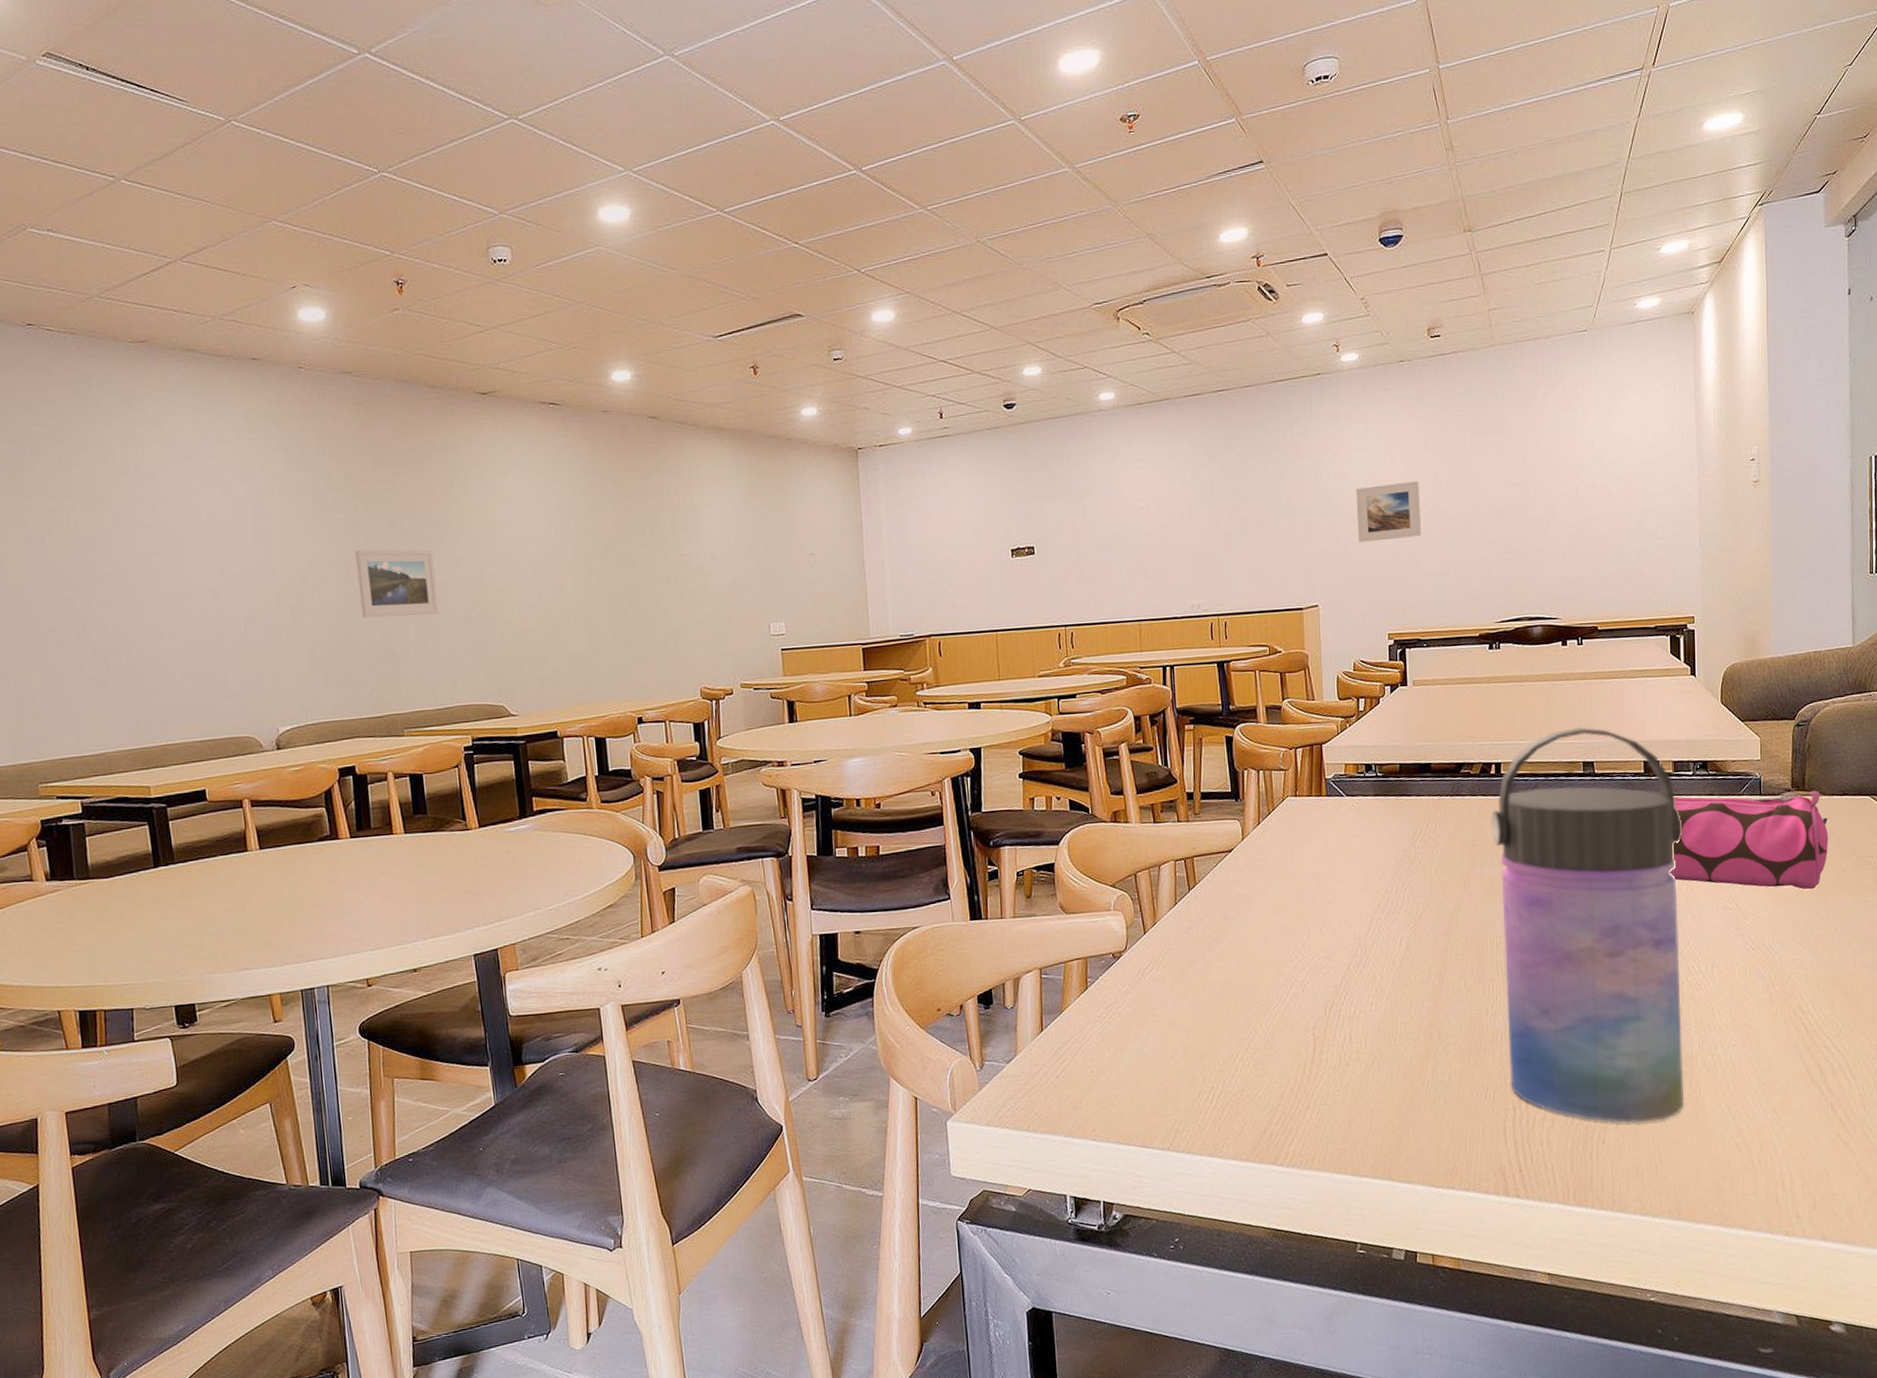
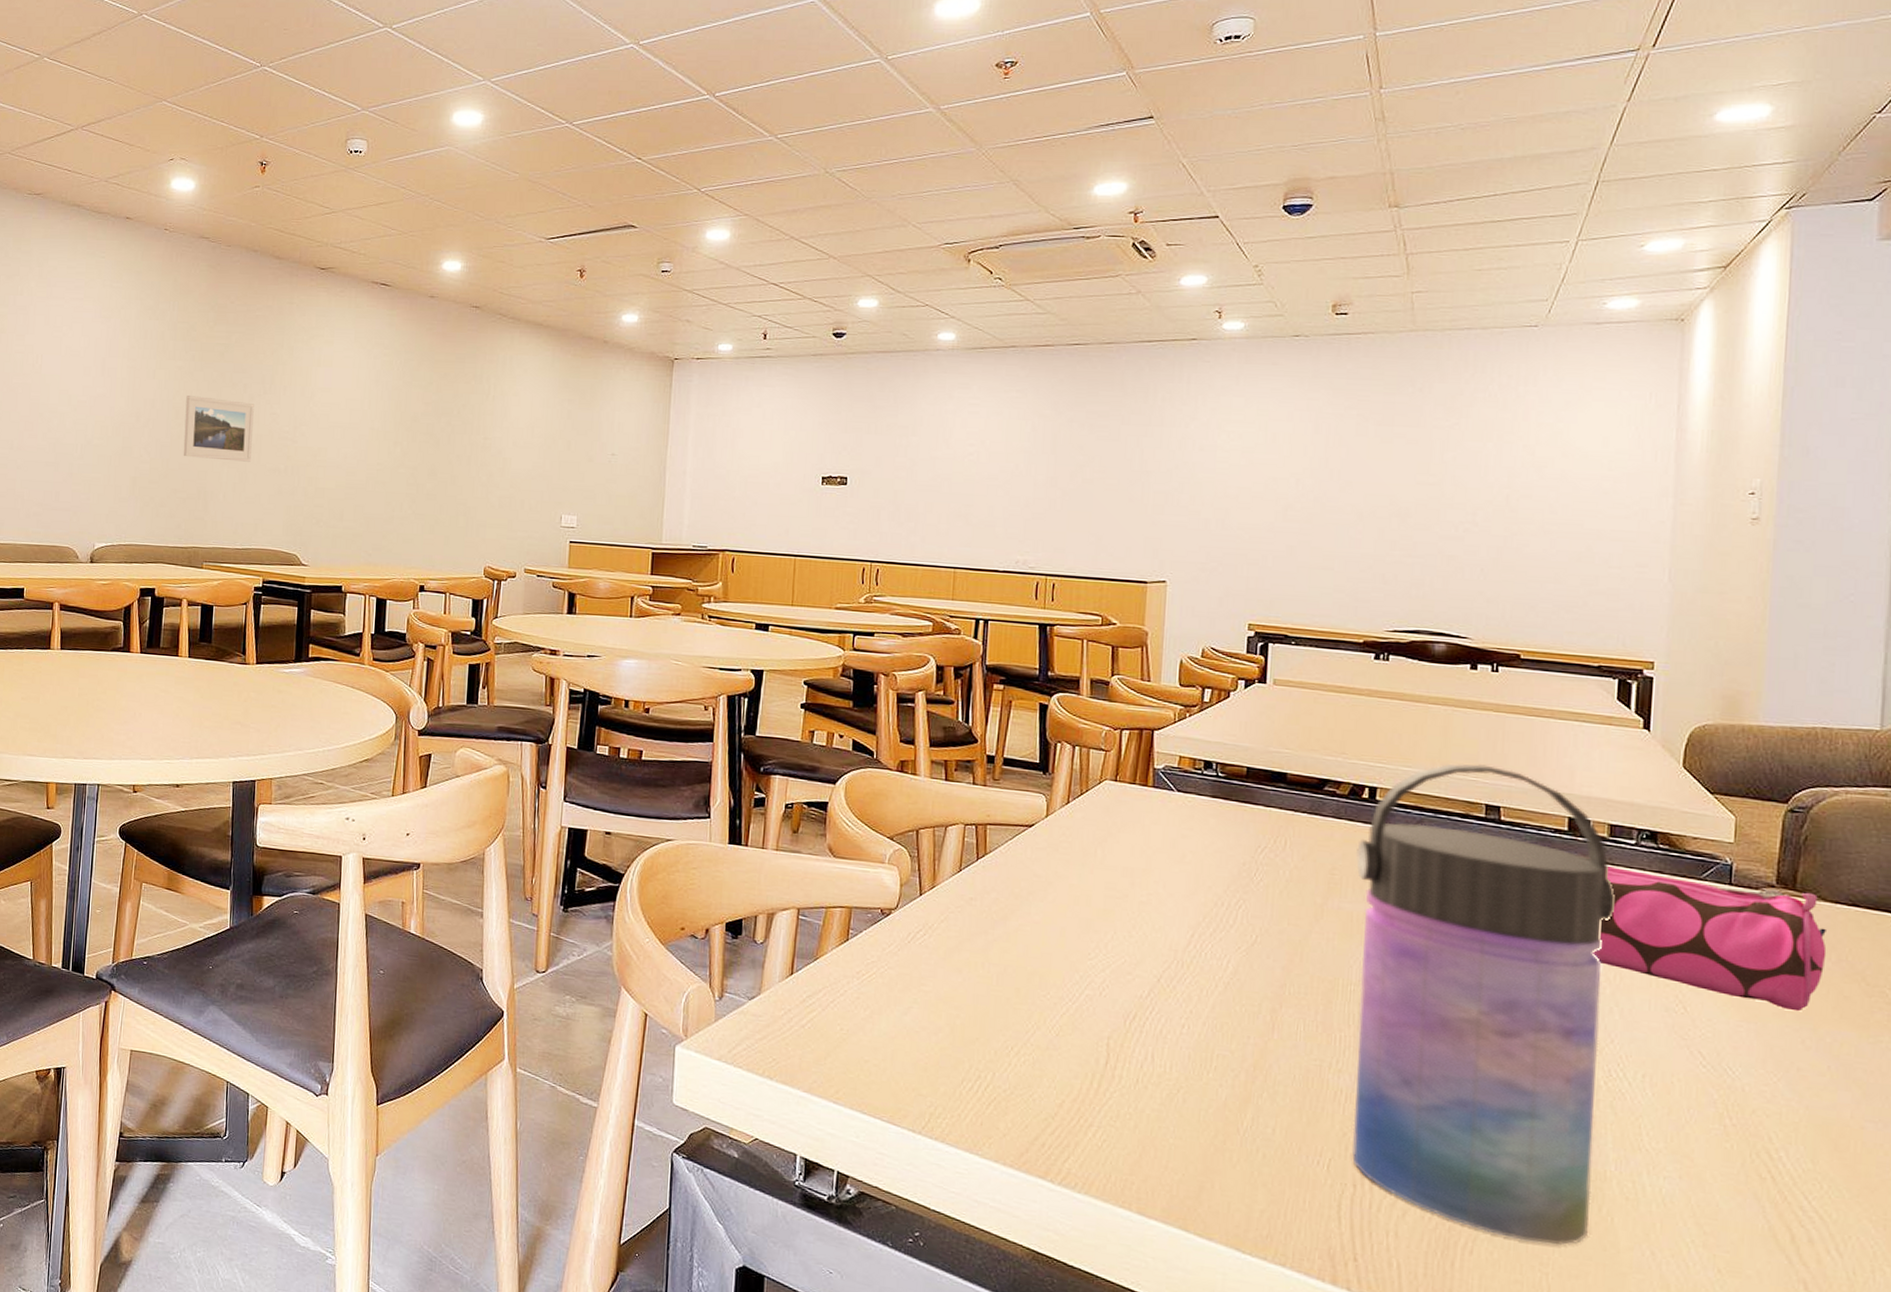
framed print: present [1355,481,1421,543] -> none [1222,463,1305,525]

